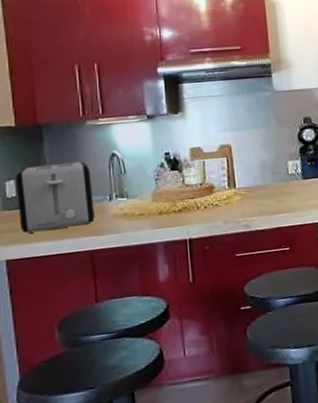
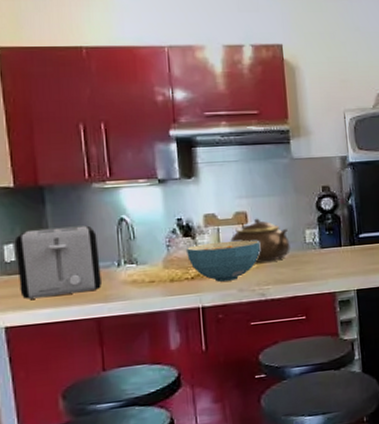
cereal bowl: none [173,172,245,214] -> present [185,240,261,282]
teapot: none [215,150,274,195] -> present [230,218,290,263]

